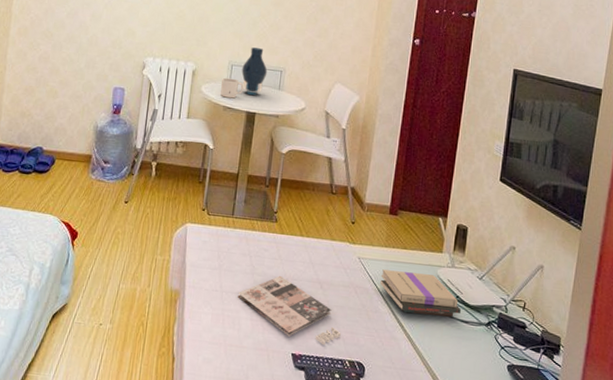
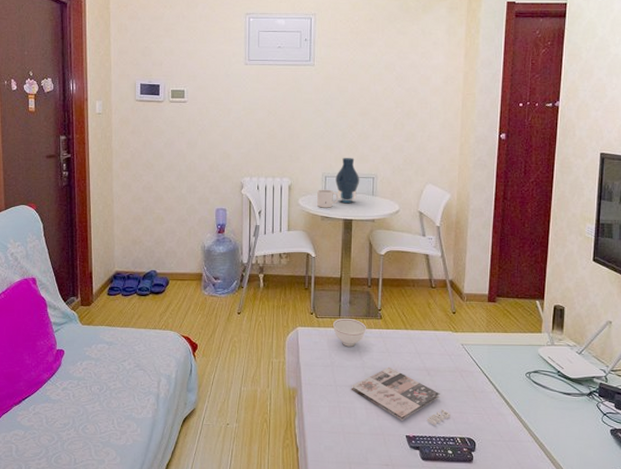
bowl: none [224,217,261,250] -> present [332,318,367,347]
books: present [380,269,462,317] -> none [484,353,563,391]

